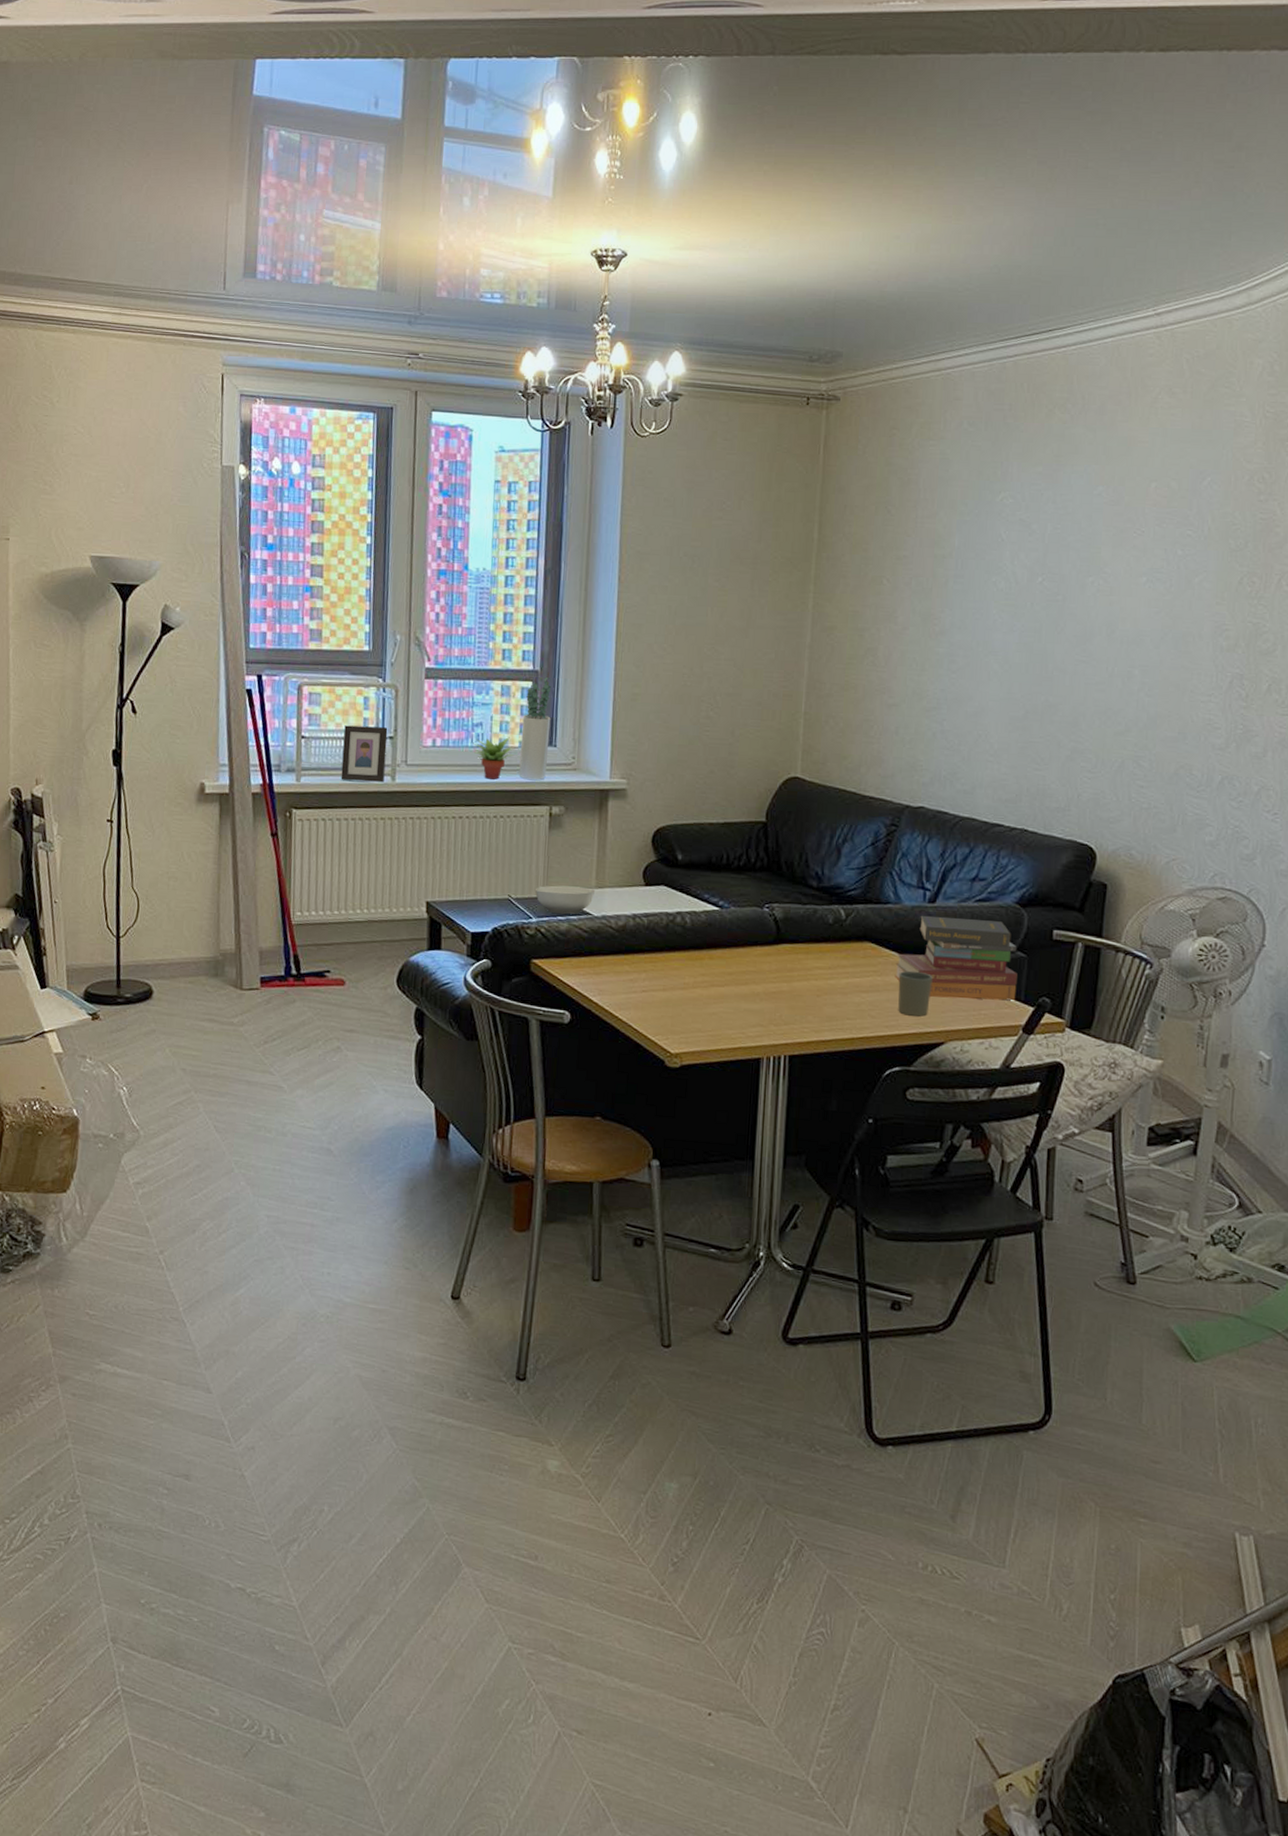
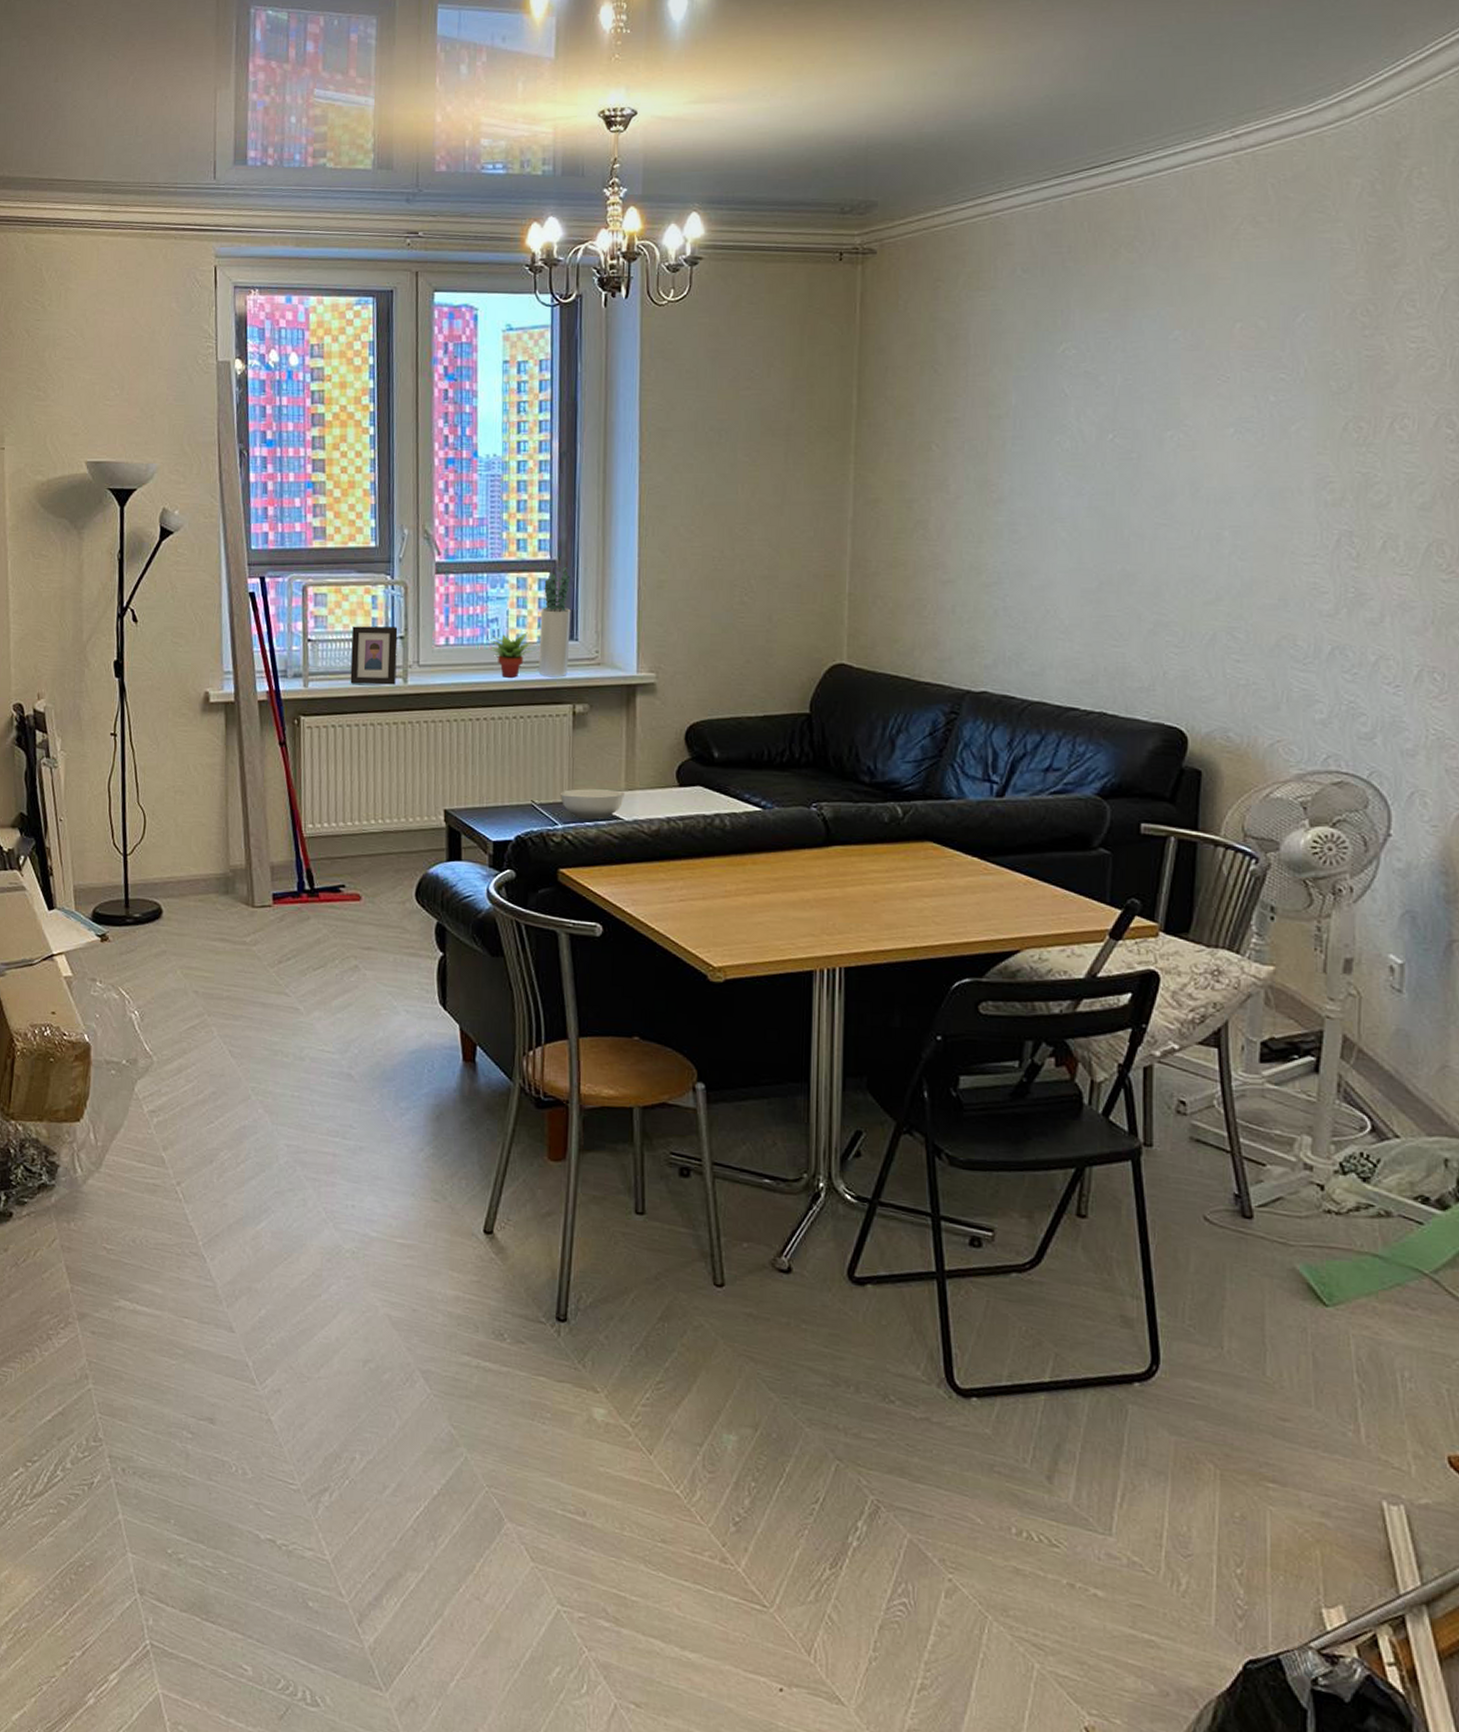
books: present [895,915,1017,1001] -> none [961,810,1101,903]
mug: present [898,970,933,1017] -> none [965,872,1004,922]

